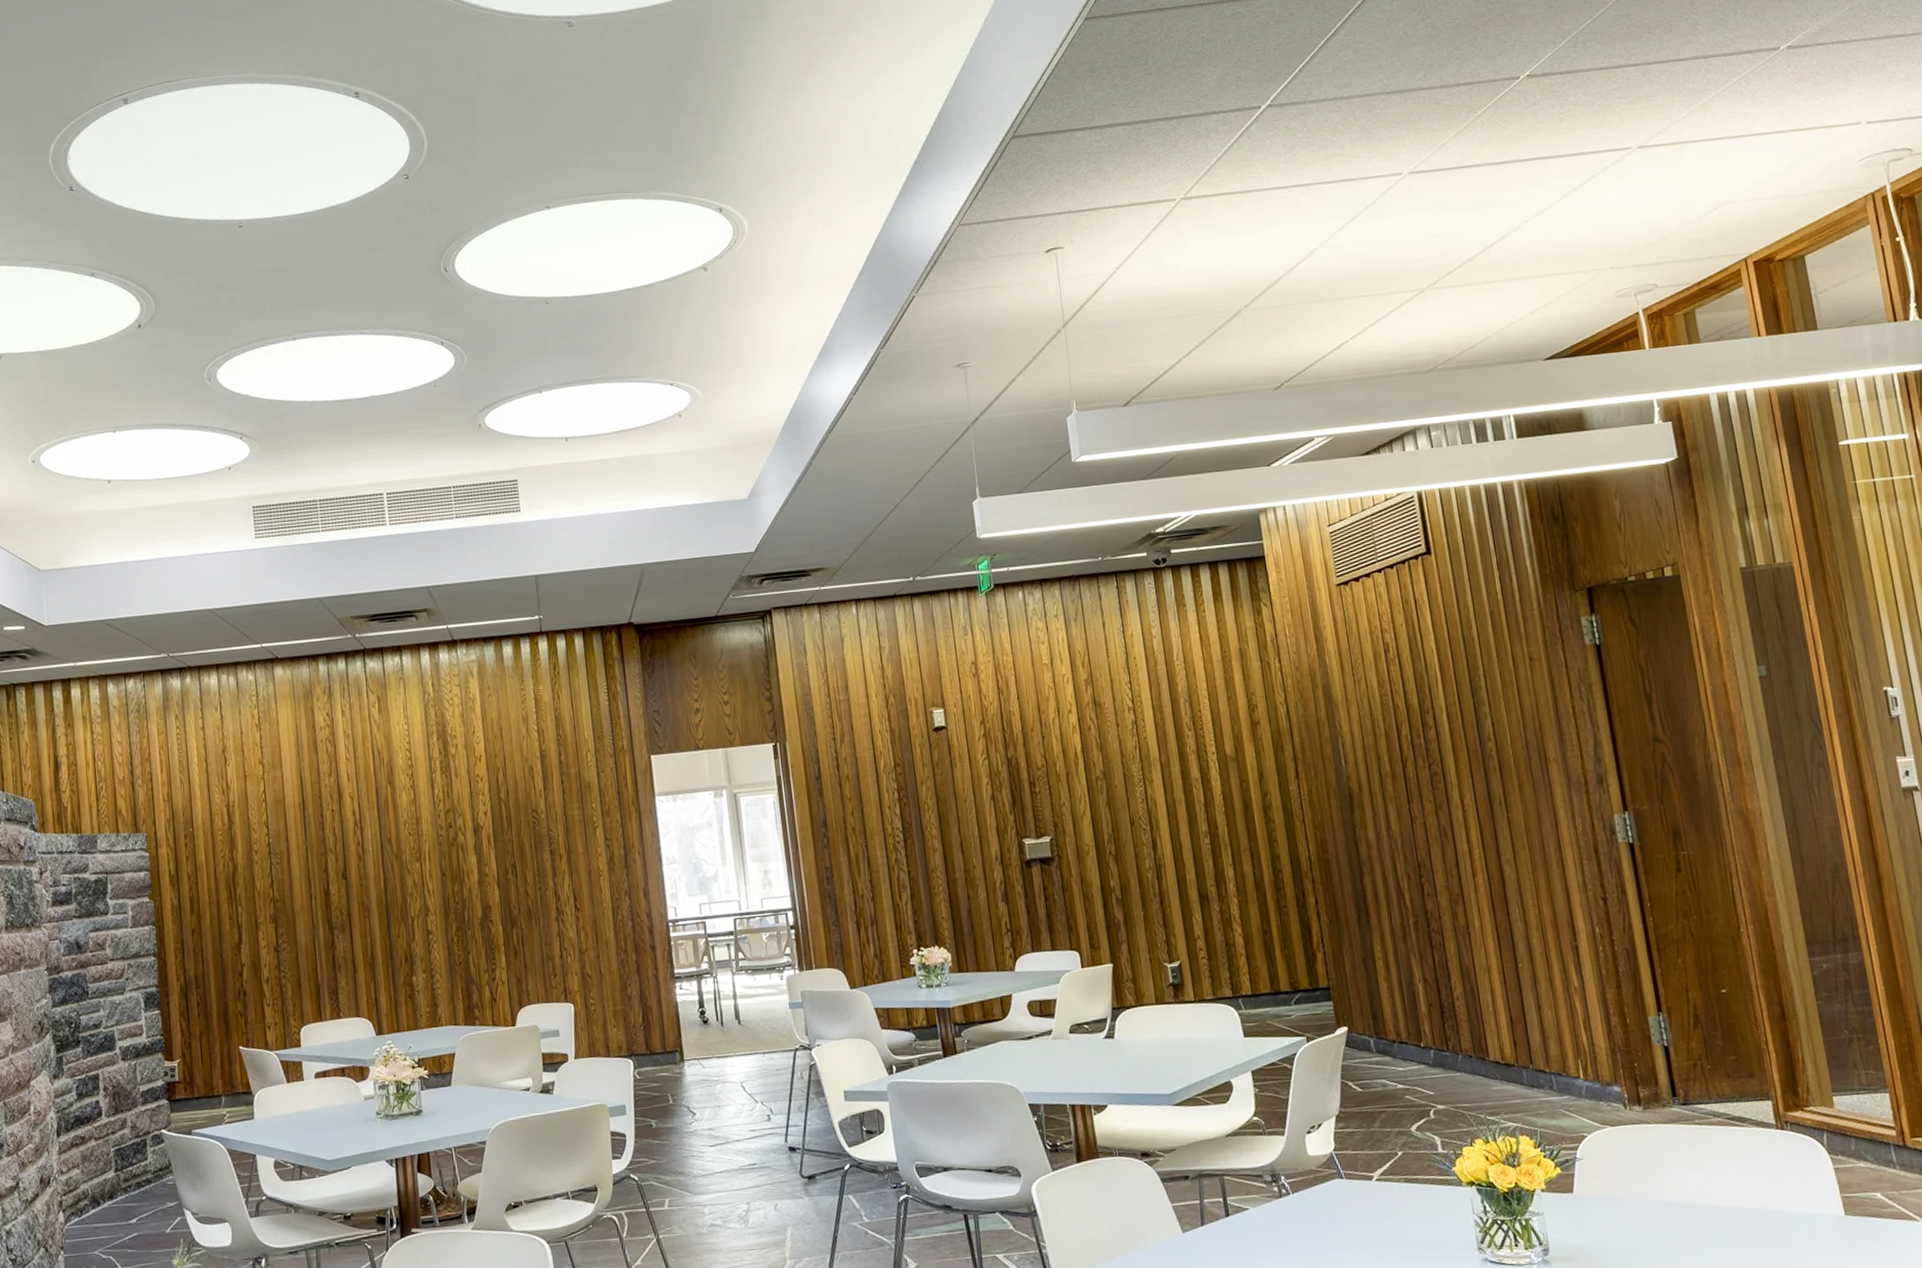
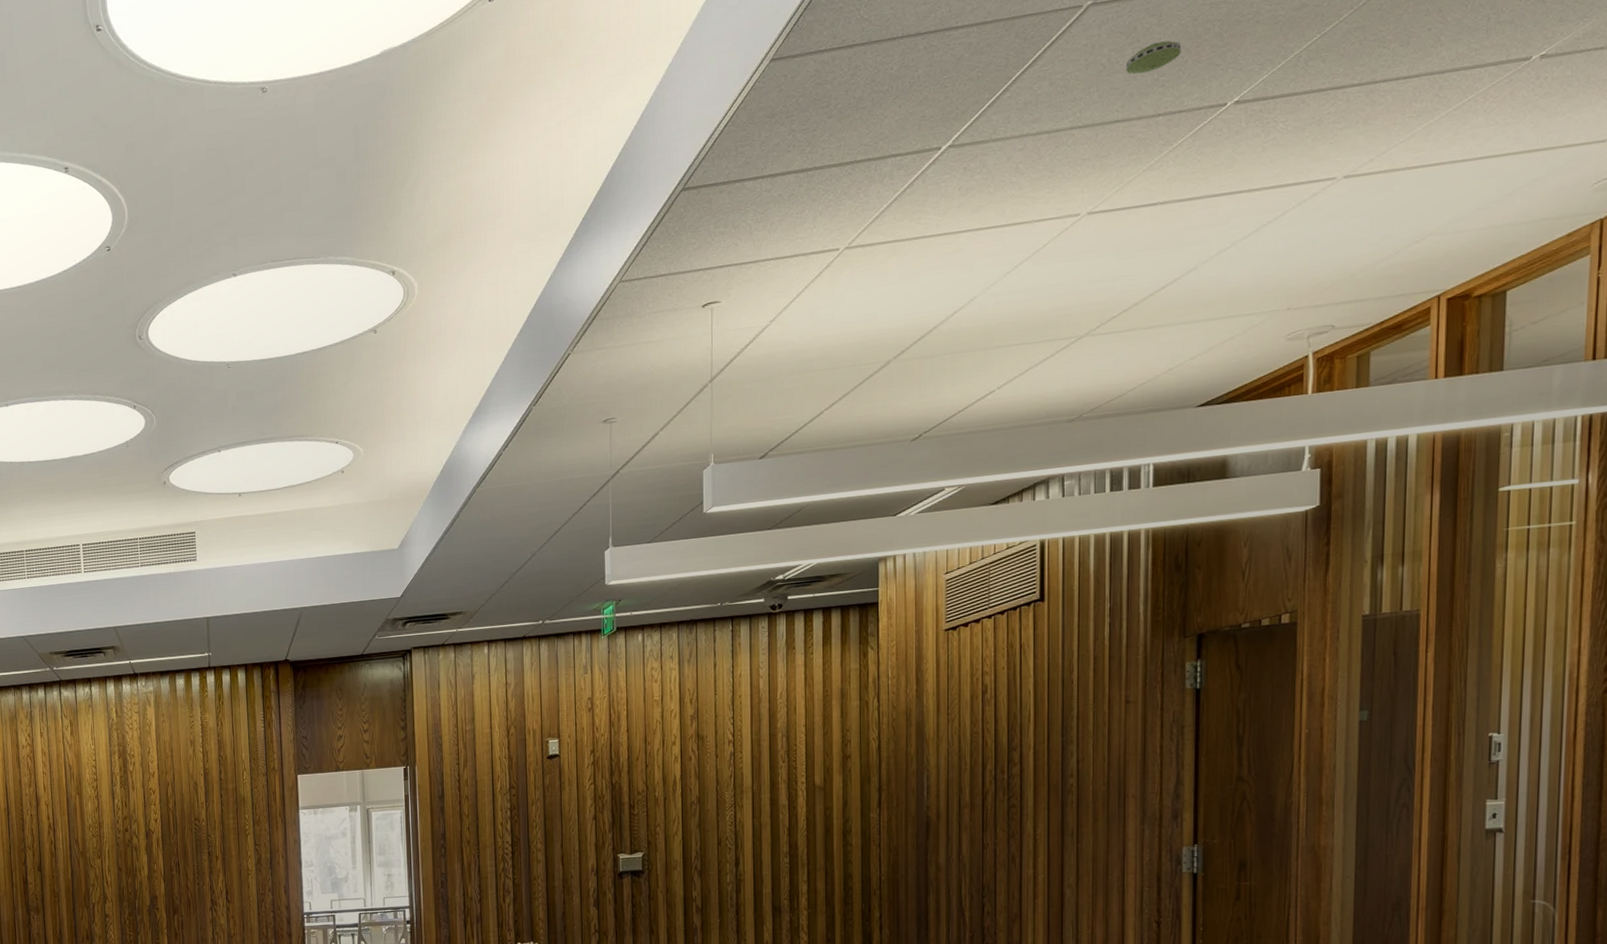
smoke detector: none [1421,18,1470,48] -> present [1125,40,1181,75]

